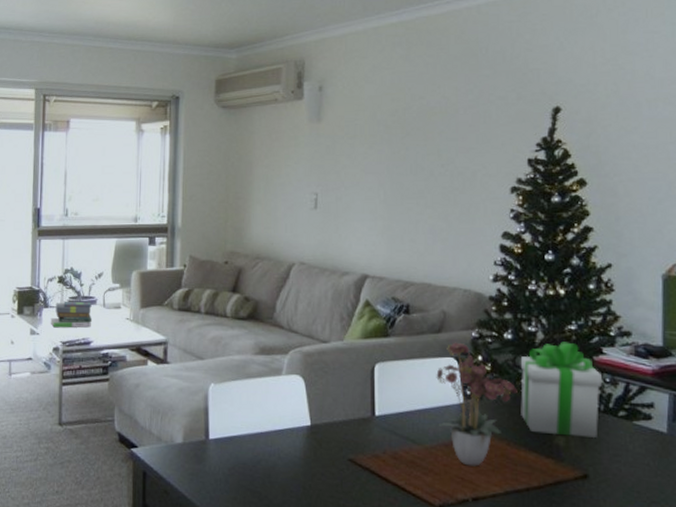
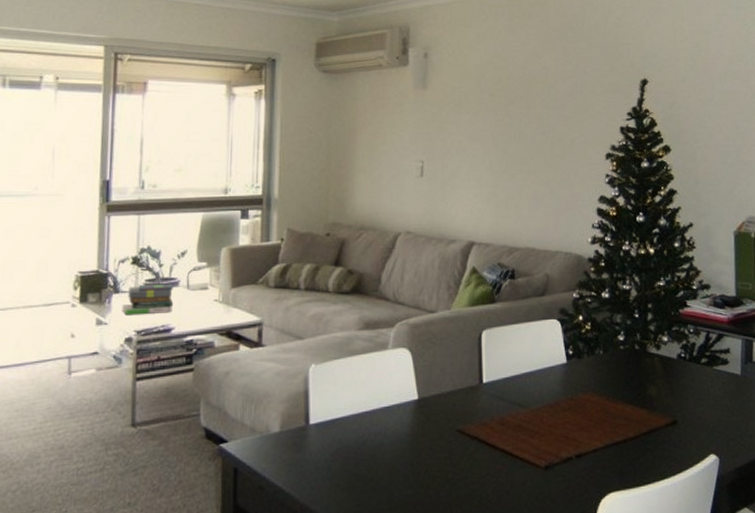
flower arrangement: present [436,342,518,466] -> none [541,304,615,424]
gift box: present [520,342,603,439] -> none [616,297,688,386]

